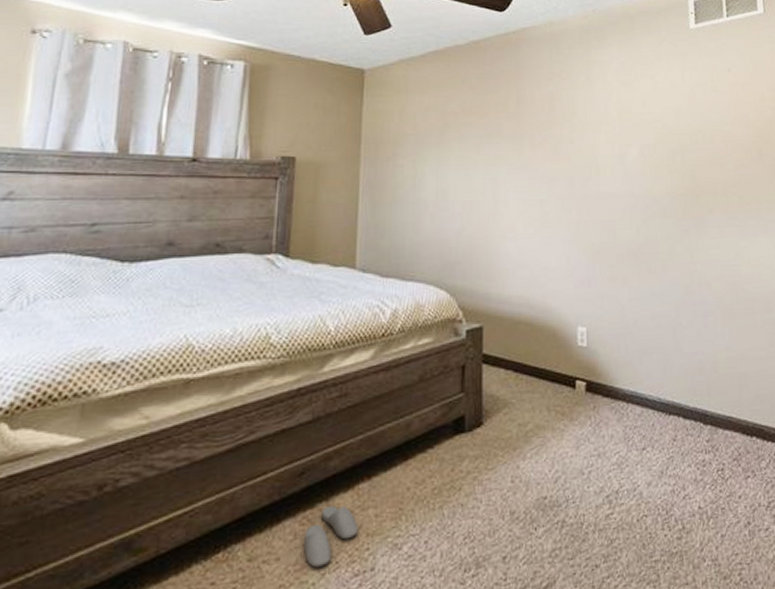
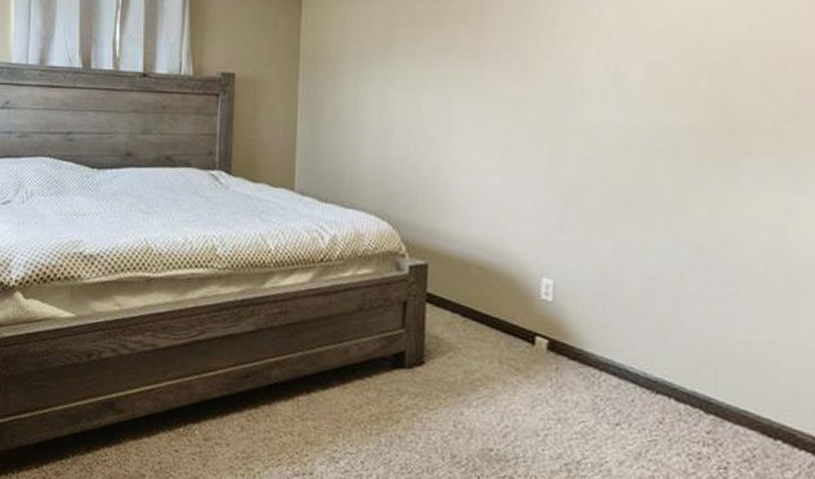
slippers: present [304,505,359,568] -> none [250,409,298,460]

